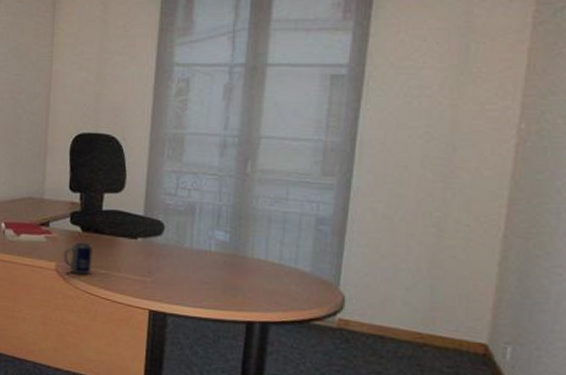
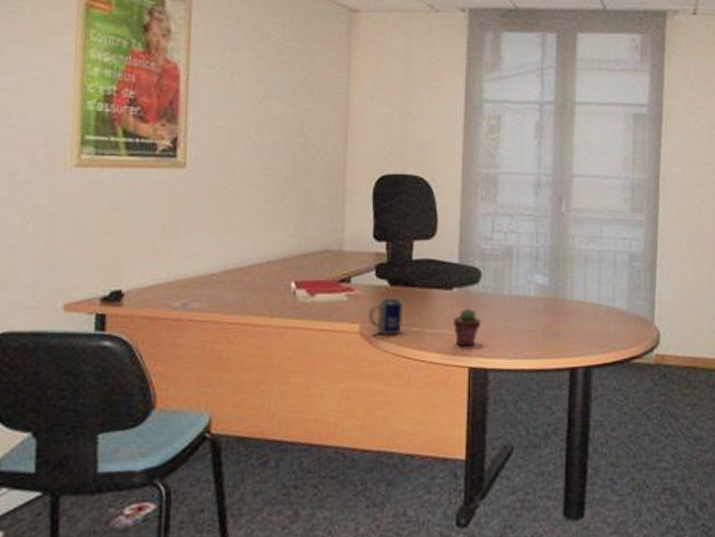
potted succulent: none [137,257,163,292] -> present [453,308,482,347]

